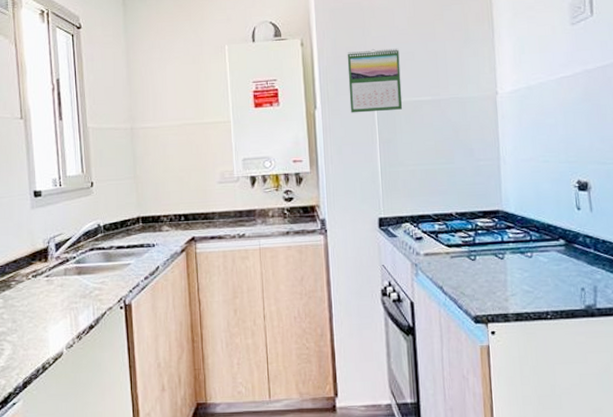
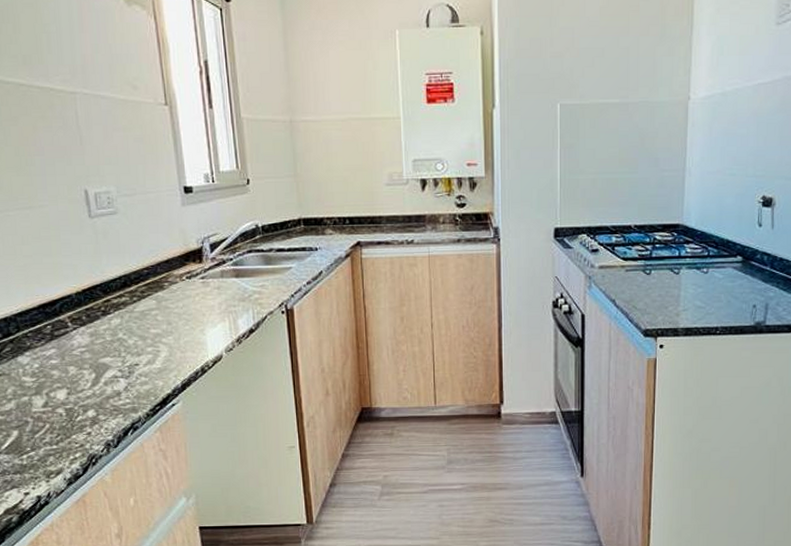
calendar: present [347,48,403,113] -> none [531,41,588,114]

